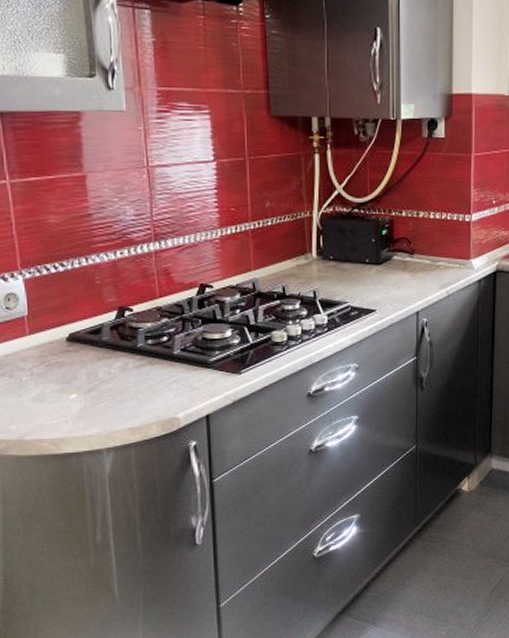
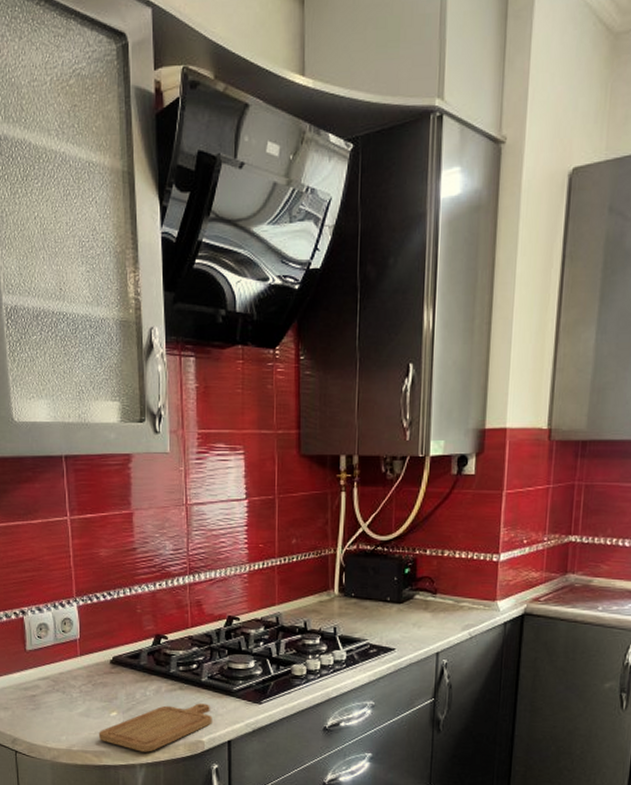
chopping board: none [55,378,188,435] -> present [98,703,213,752]

